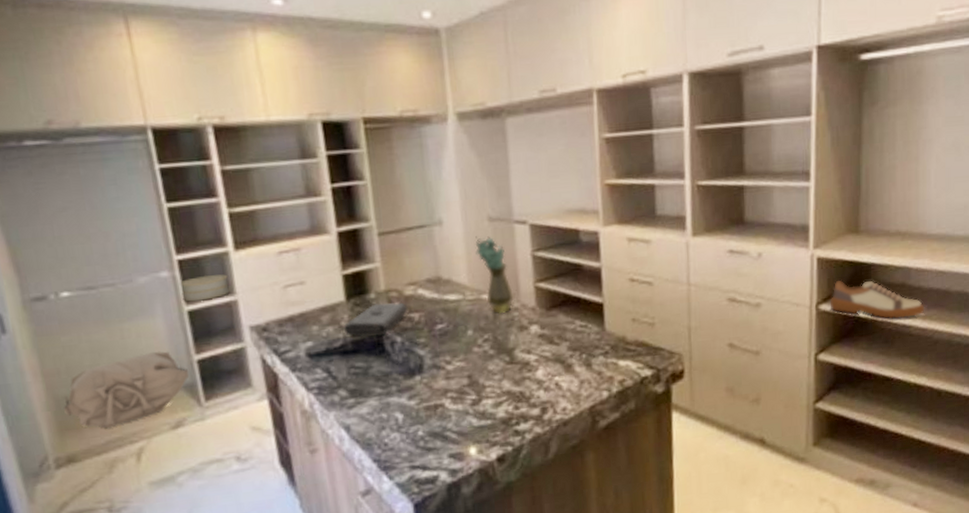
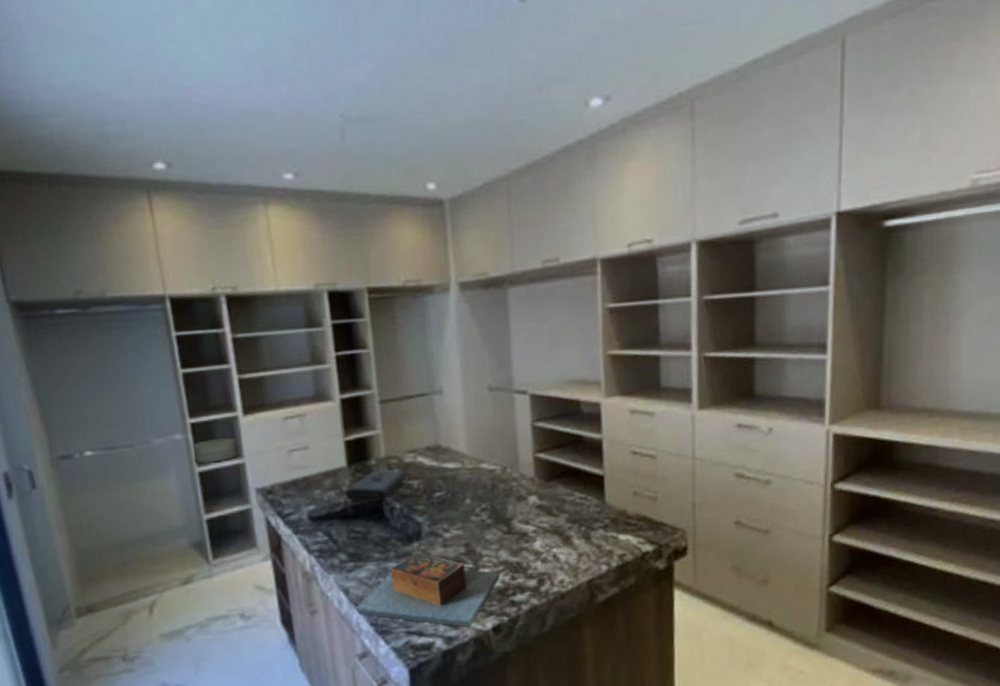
duffel bag: present [64,351,190,429] -> none [85,509,199,582]
wooden box: none [357,386,504,459] -> present [355,553,500,627]
vase: present [475,236,514,314] -> none [474,405,513,484]
shoe: present [831,280,925,319] -> none [848,458,954,500]

